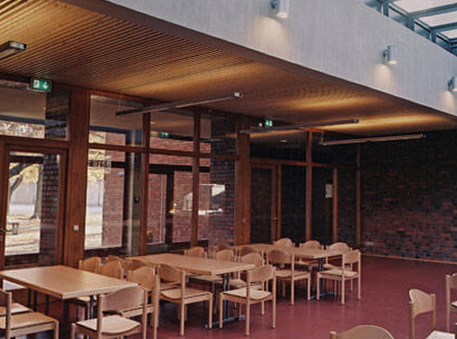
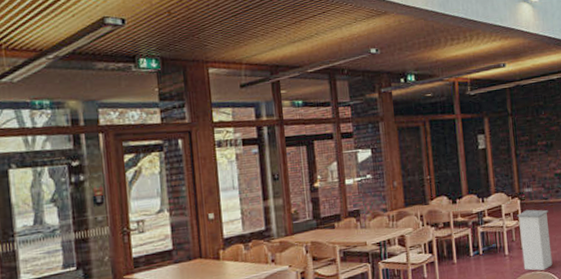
trash can: none [356,262,388,324] -> present [516,209,553,271]

